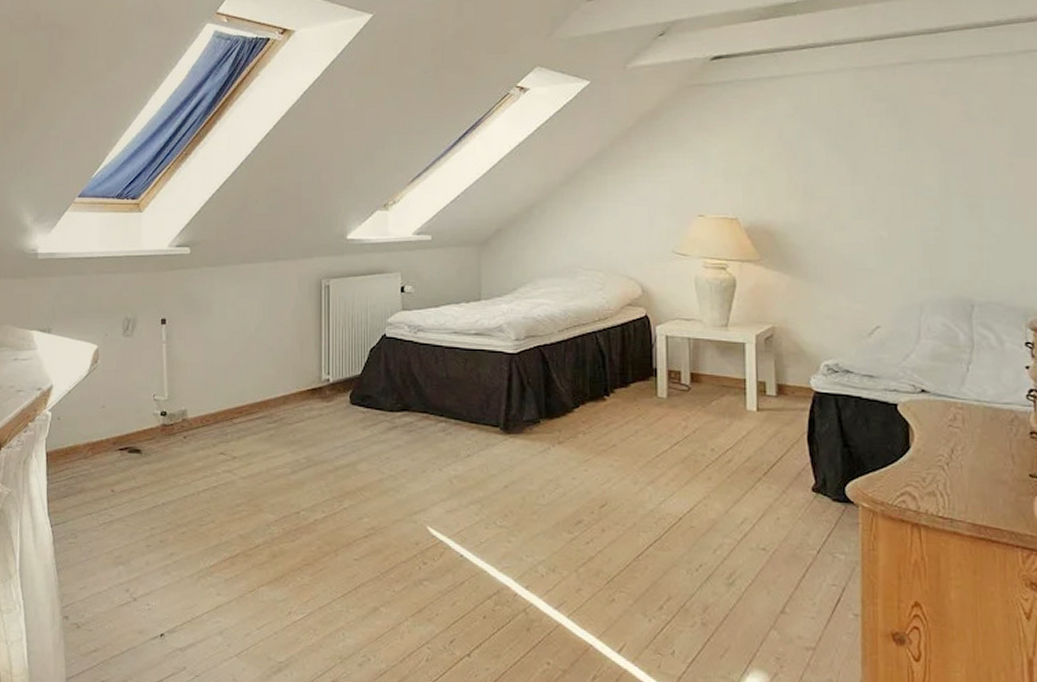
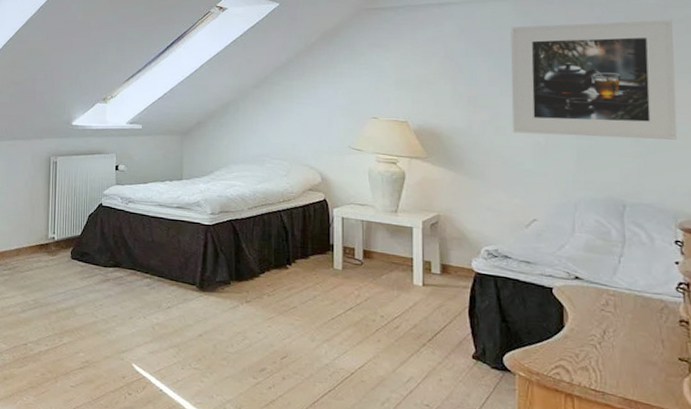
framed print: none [850,90,1028,228] -> present [510,20,678,140]

